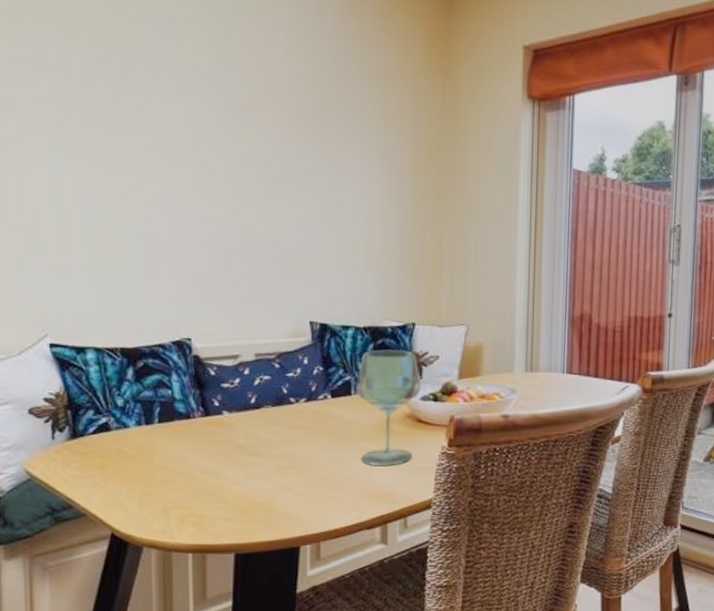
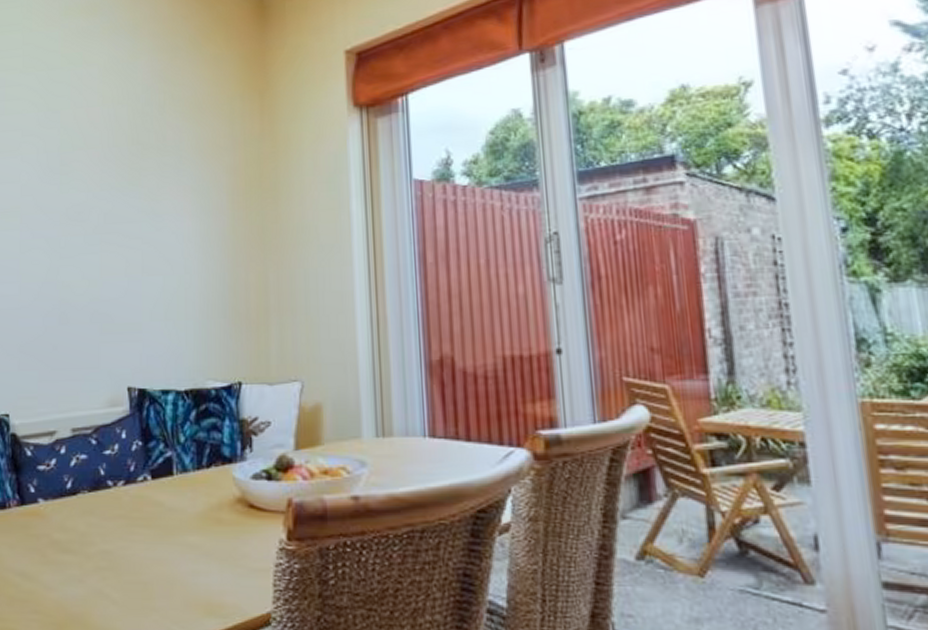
wine glass: present [355,349,422,467] -> none [177,416,252,567]

